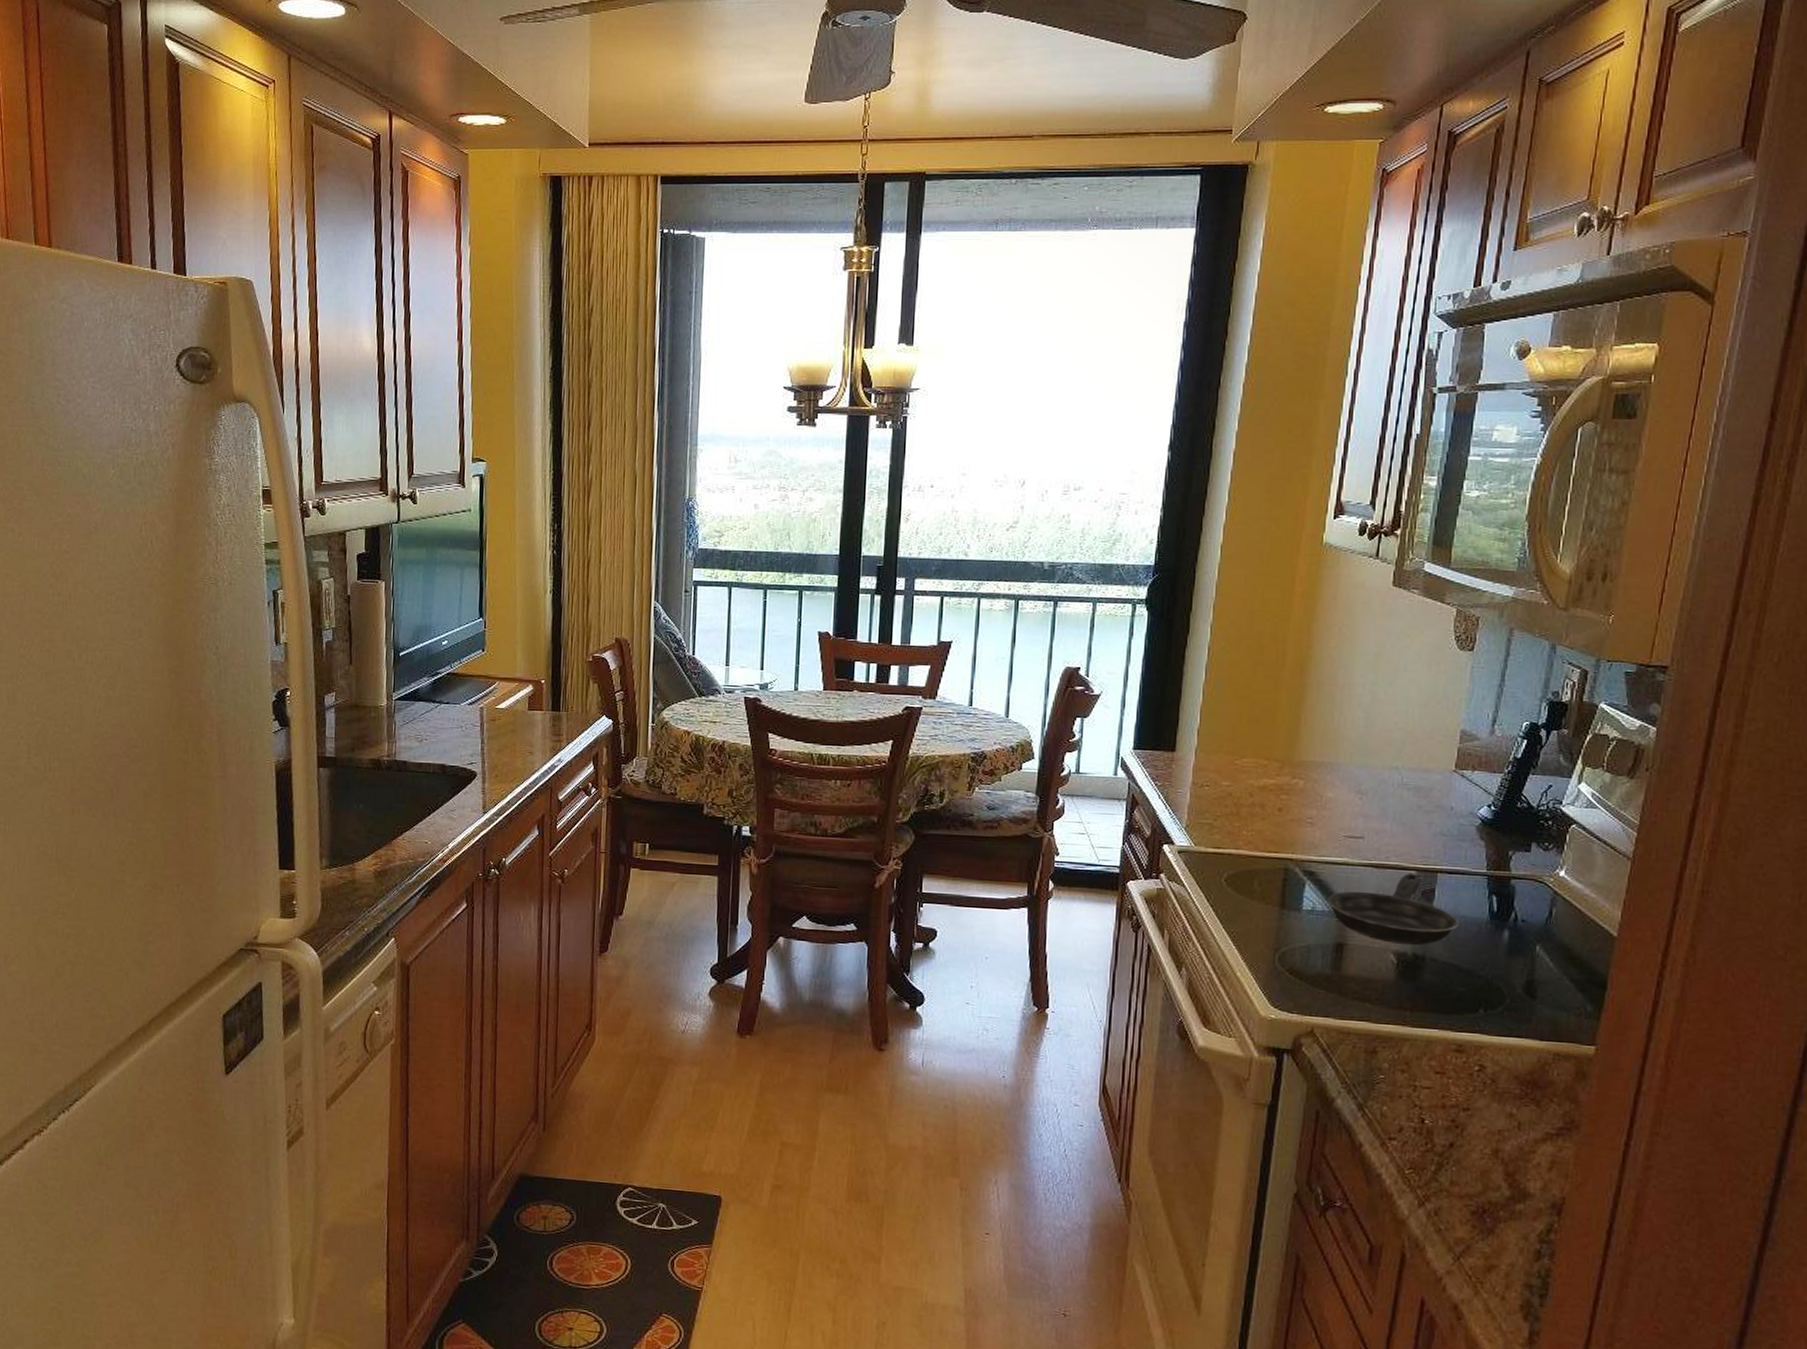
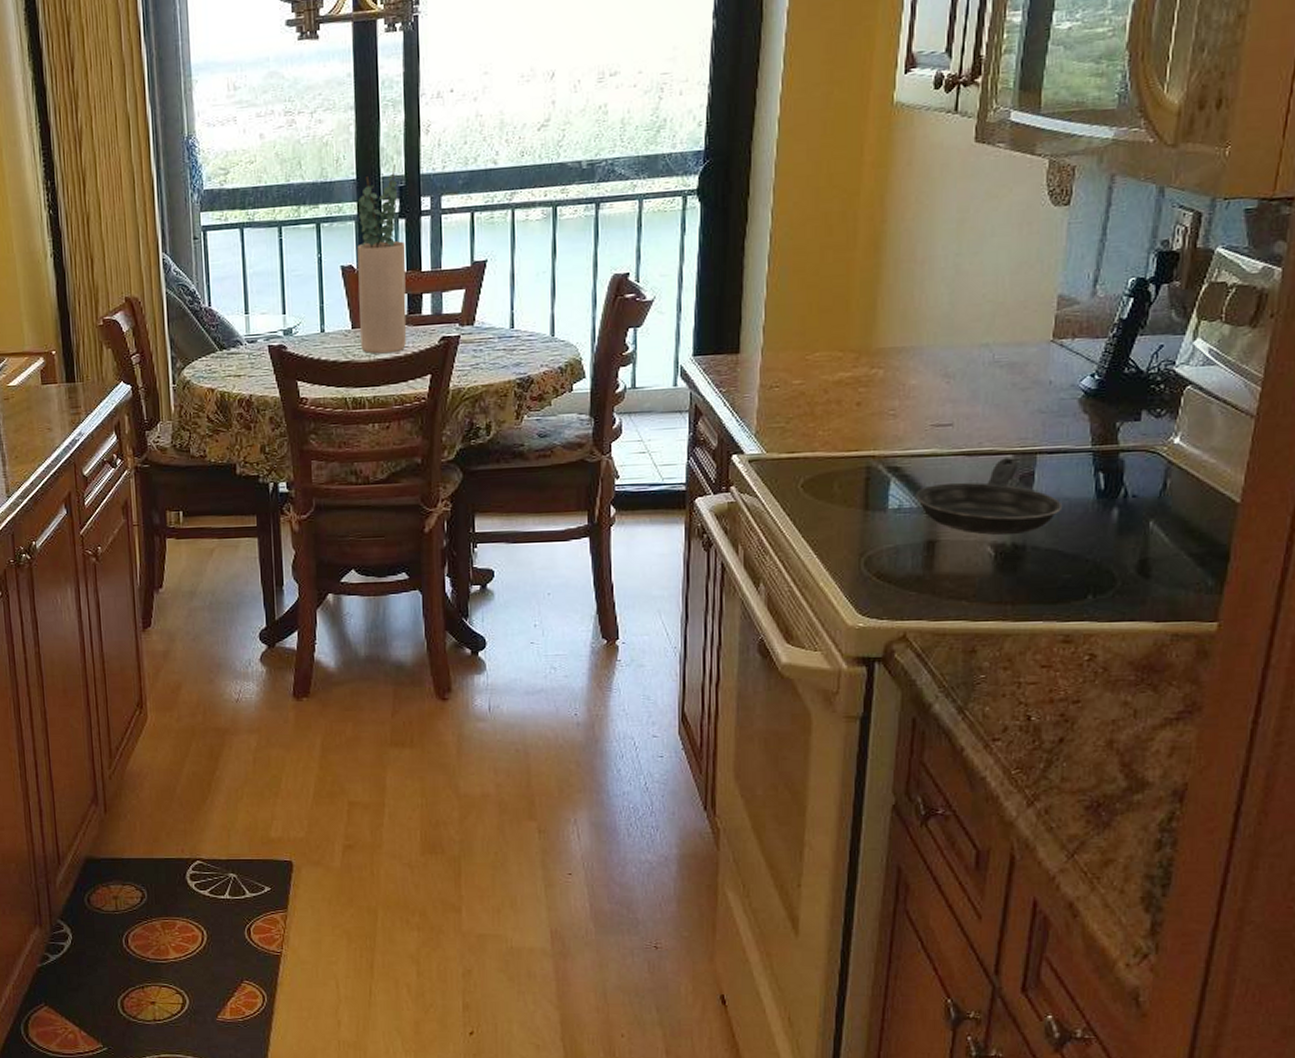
vase: none [830,546,879,717] -> present [357,165,407,354]

